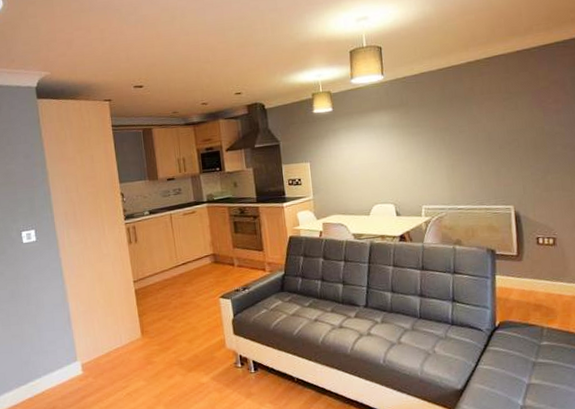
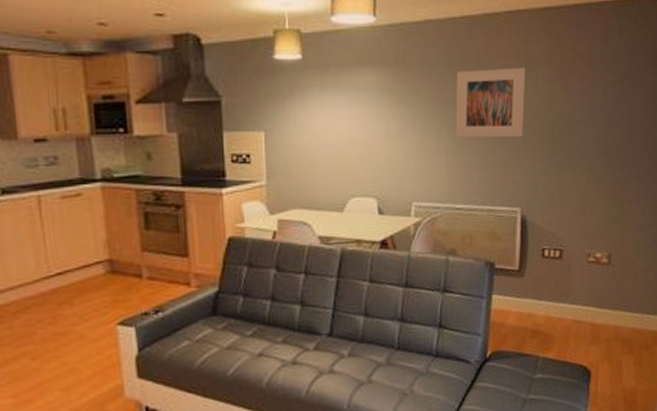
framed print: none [449,97,510,156] -> present [455,67,526,138]

